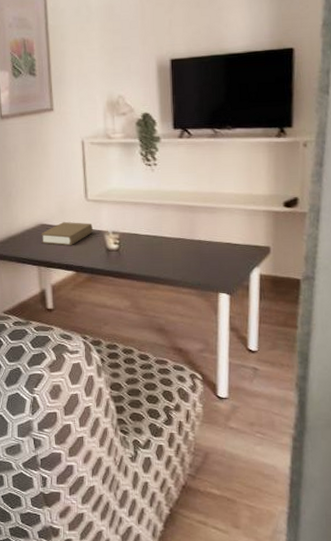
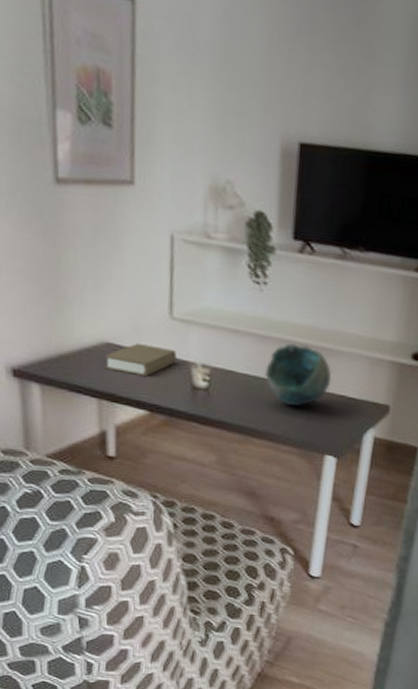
decorative bowl: none [161,207,217,256] -> present [264,343,332,407]

